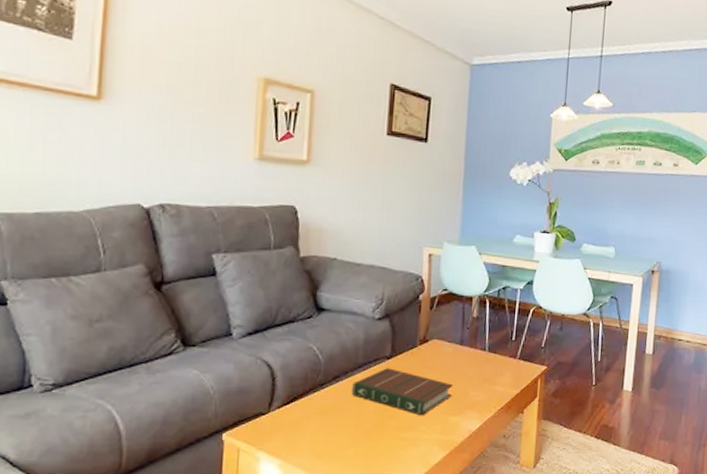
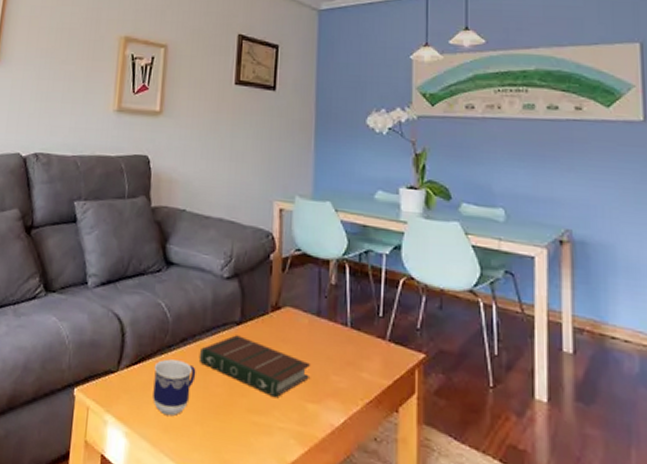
cup: none [306,396,349,445] -> present [153,359,196,417]

